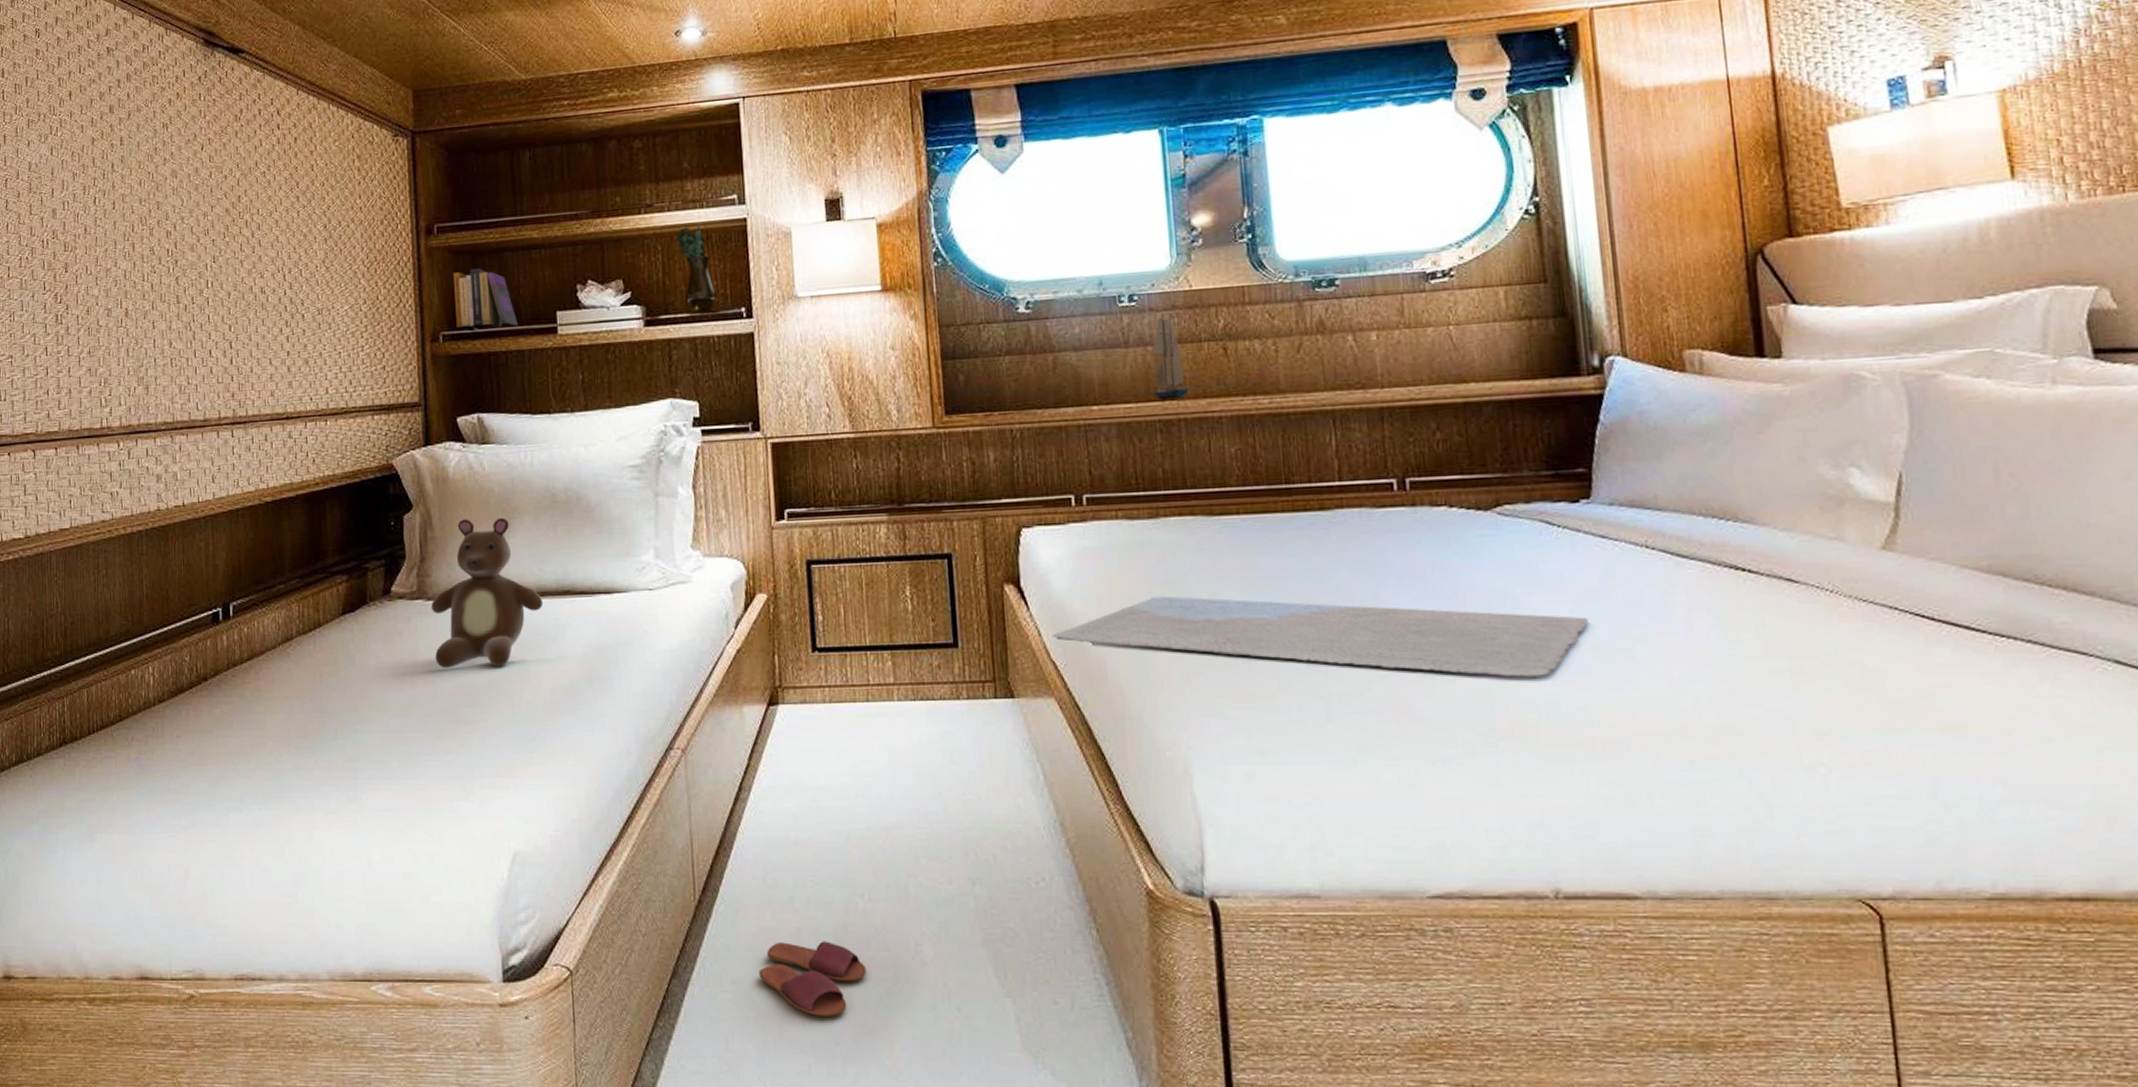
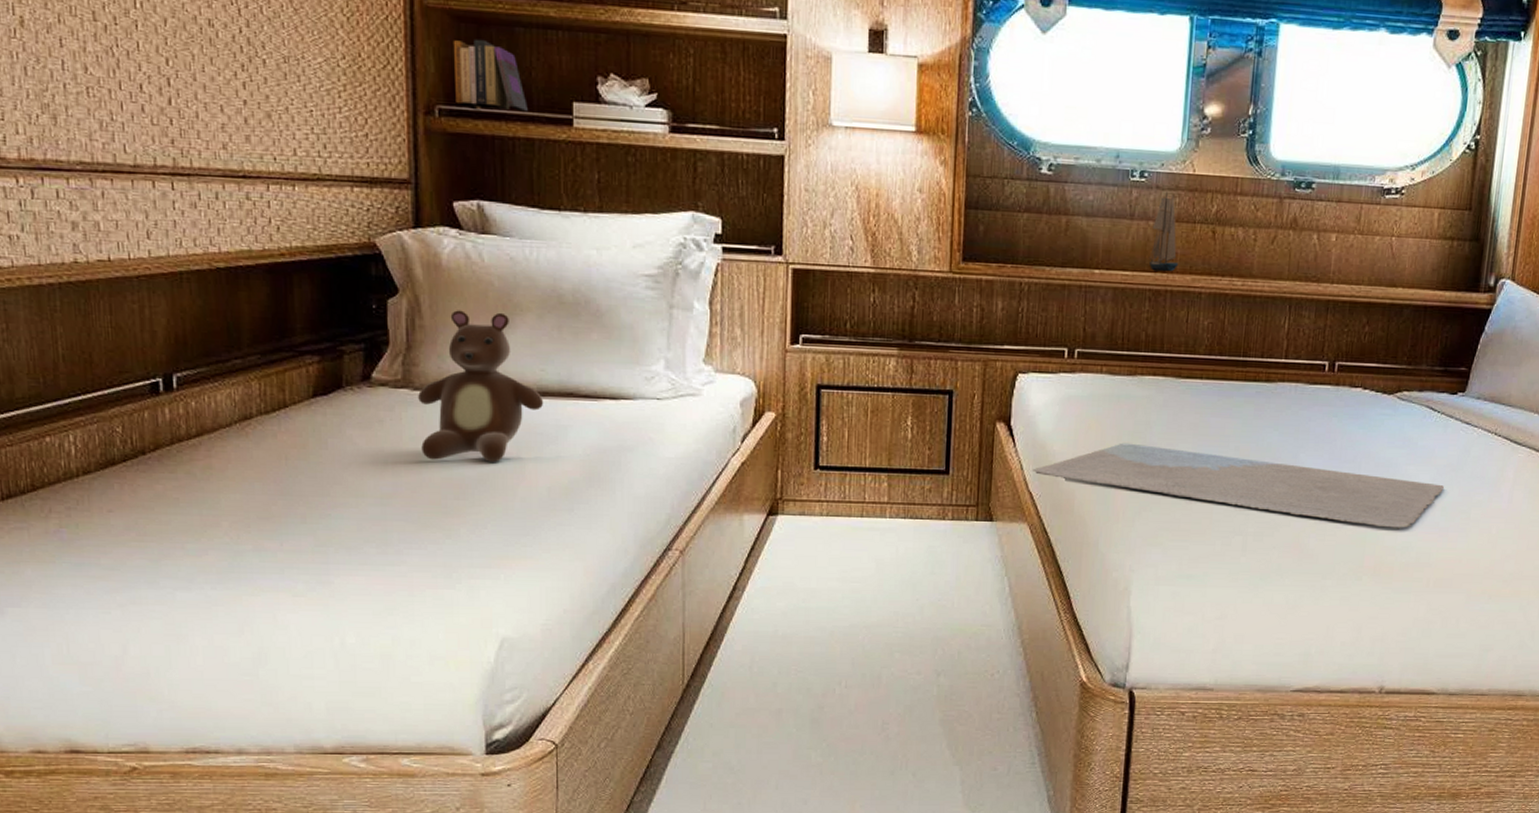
vase: present [675,226,716,314] -> none [709,31,749,128]
slippers: present [758,941,866,1016] -> none [739,720,837,781]

